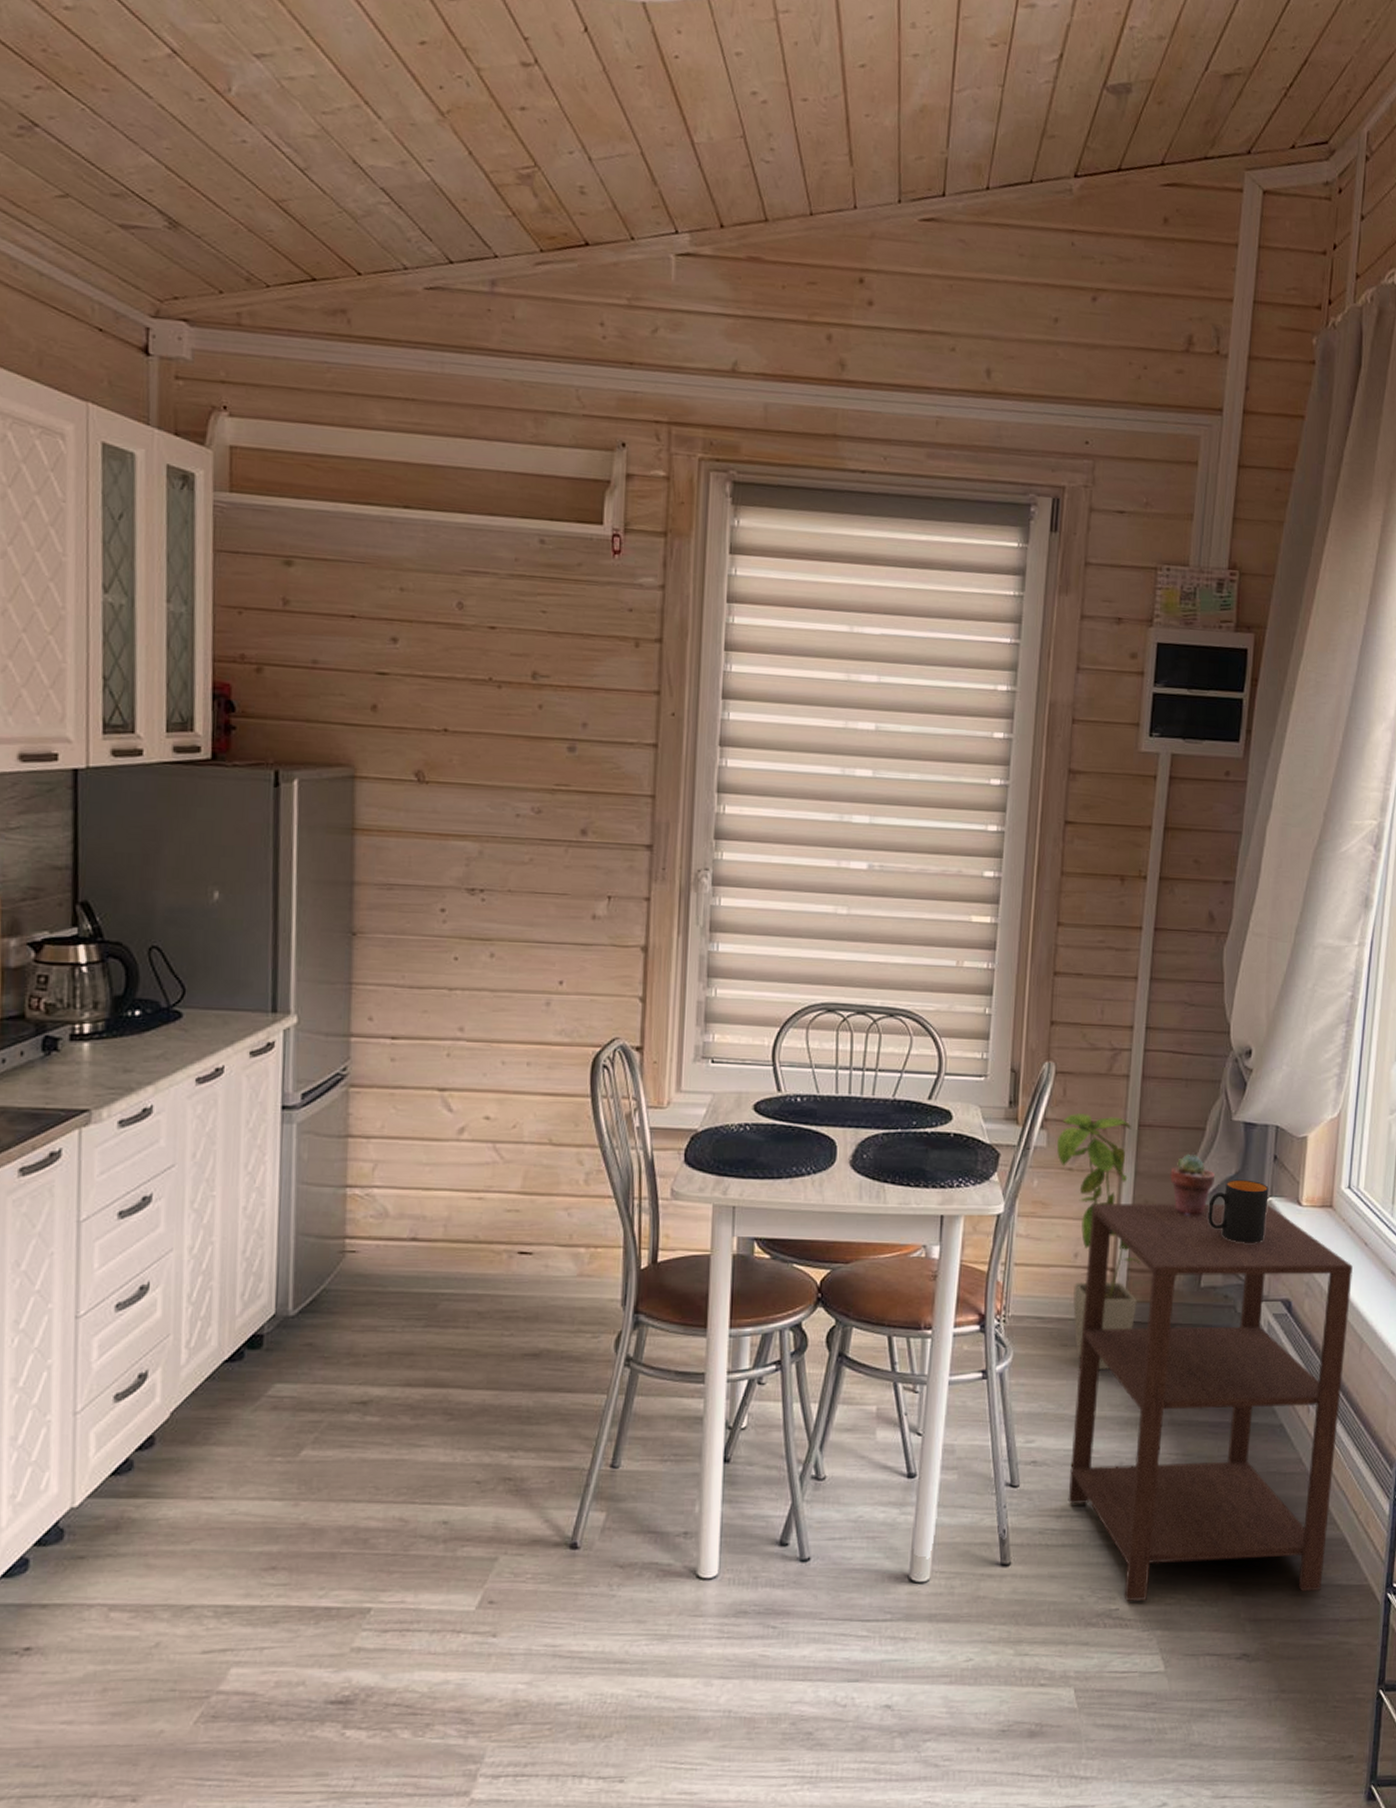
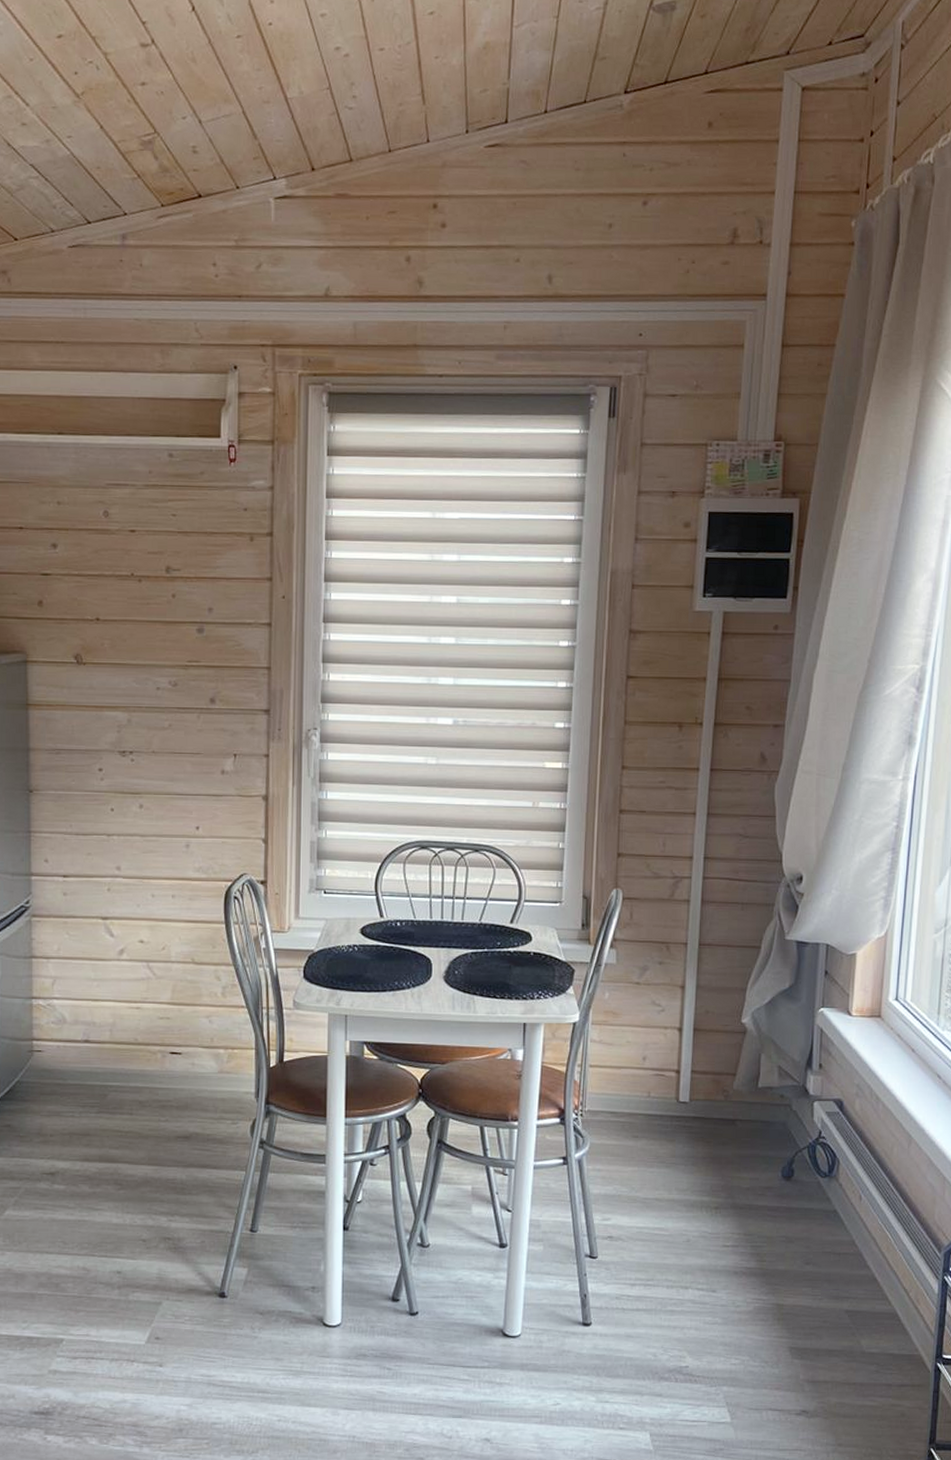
house plant: present [1056,1112,1141,1369] -> none [625,933,703,1158]
side table: present [1068,1204,1353,1601] -> none [641,1013,901,1360]
potted succulent: present [1170,1153,1216,1216] -> none [729,969,771,1025]
mug: present [1208,1179,1269,1243] -> none [764,992,820,1049]

